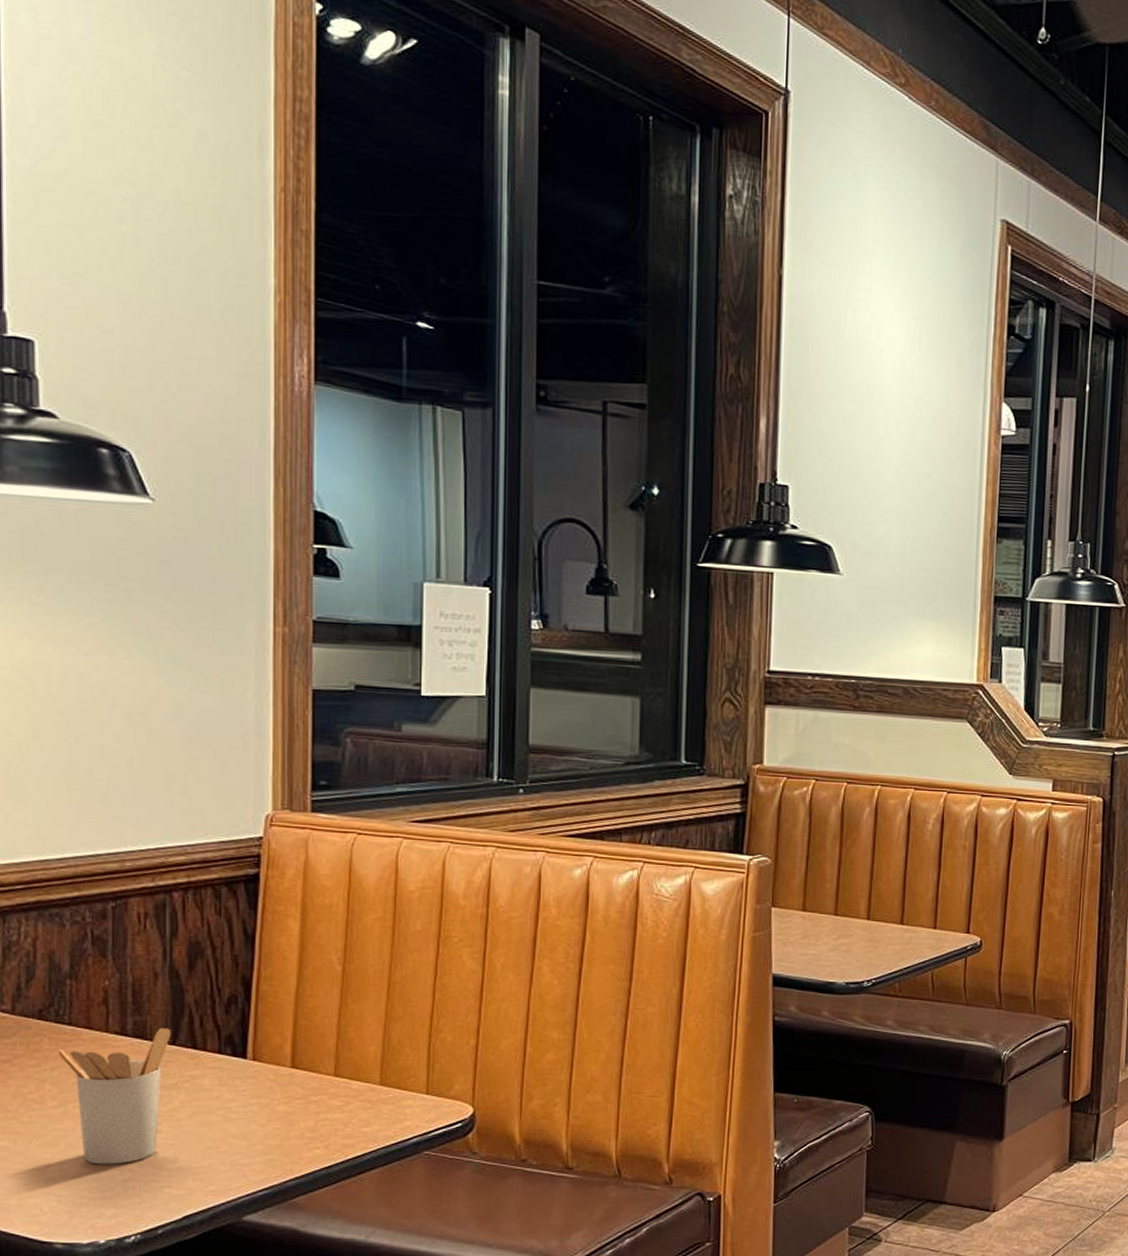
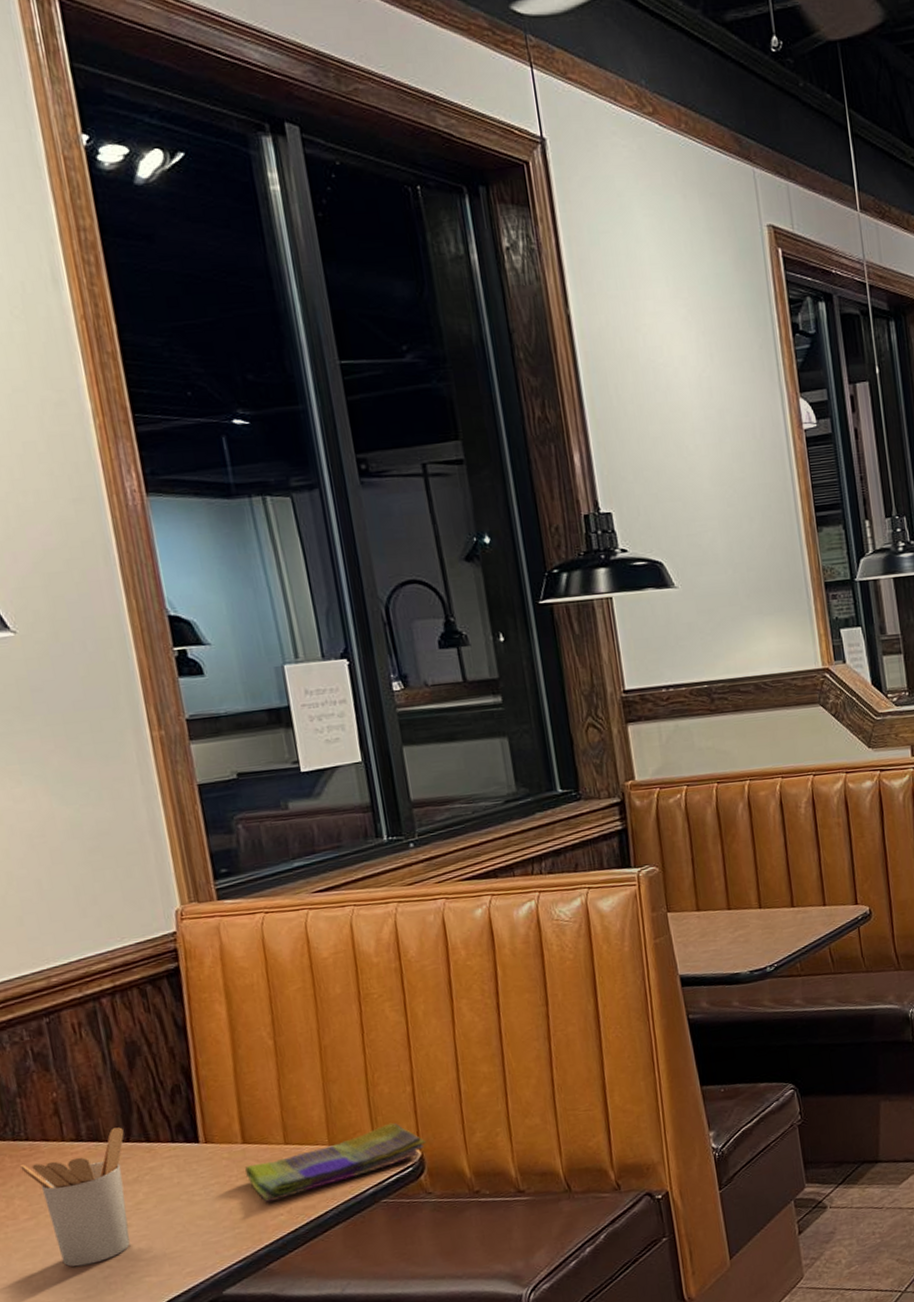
dish towel: none [288,1073,480,1132] -> present [245,1122,426,1202]

